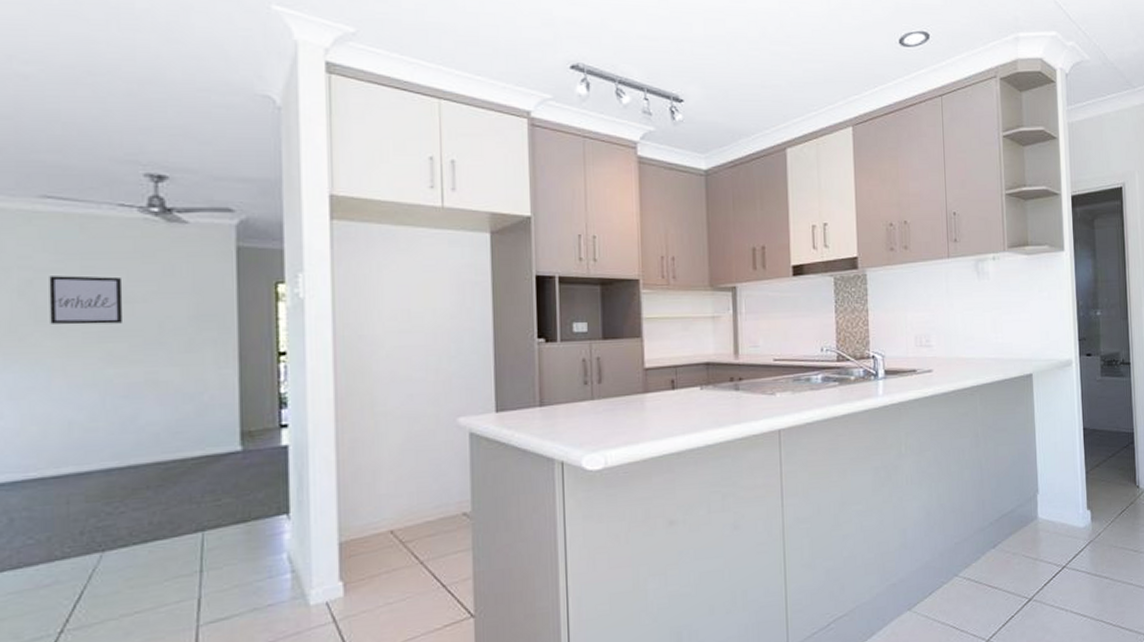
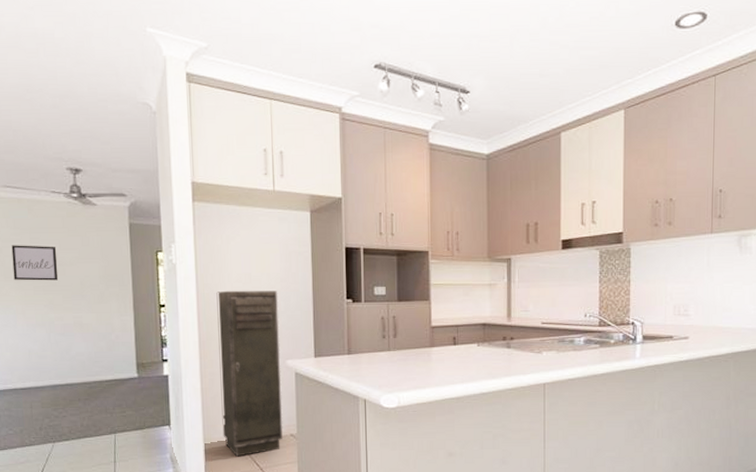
storage cabinet: none [361,330,452,549] -> present [216,290,283,457]

